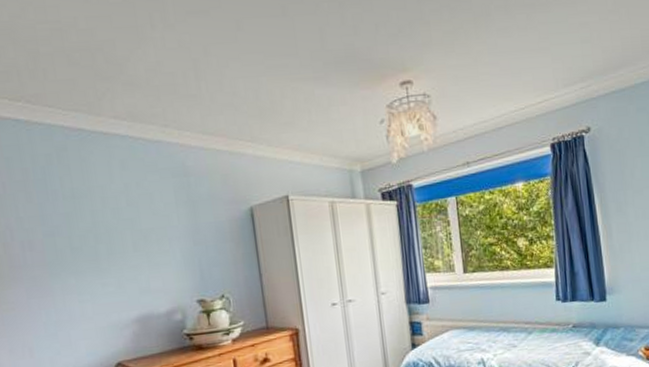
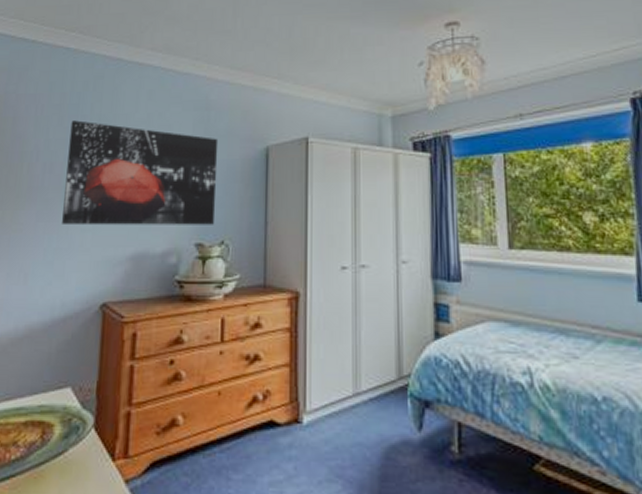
wall art: none [41,195,212,299] -> present [62,120,219,226]

